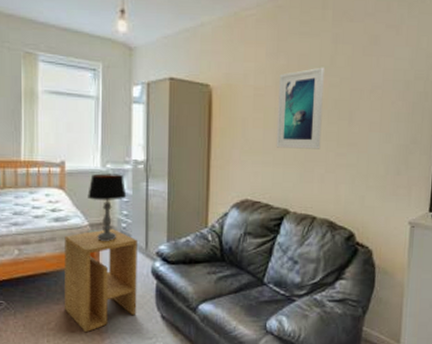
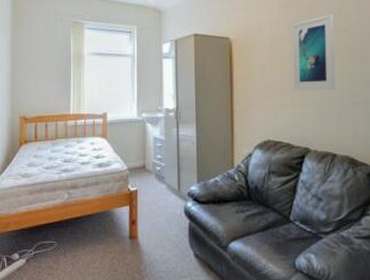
side table: present [65,228,137,333] -> none [107,171,172,271]
table lamp: present [88,173,127,241] -> none [126,122,160,184]

